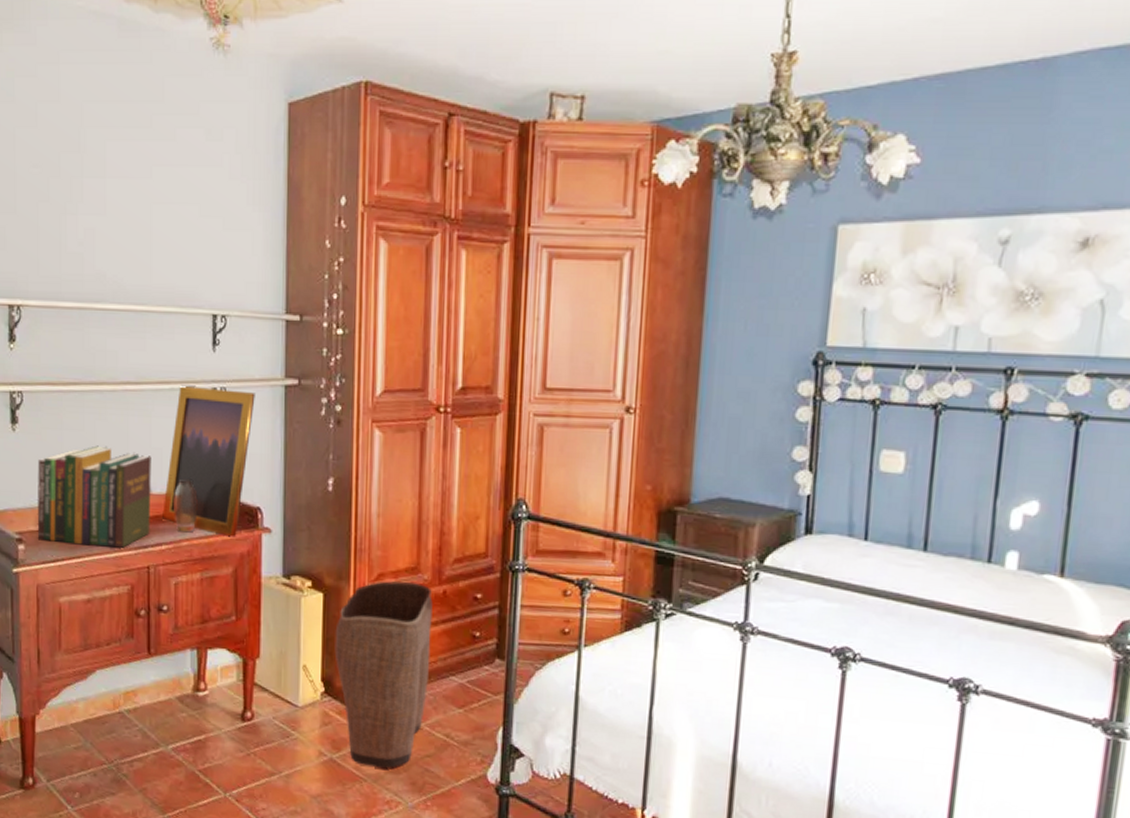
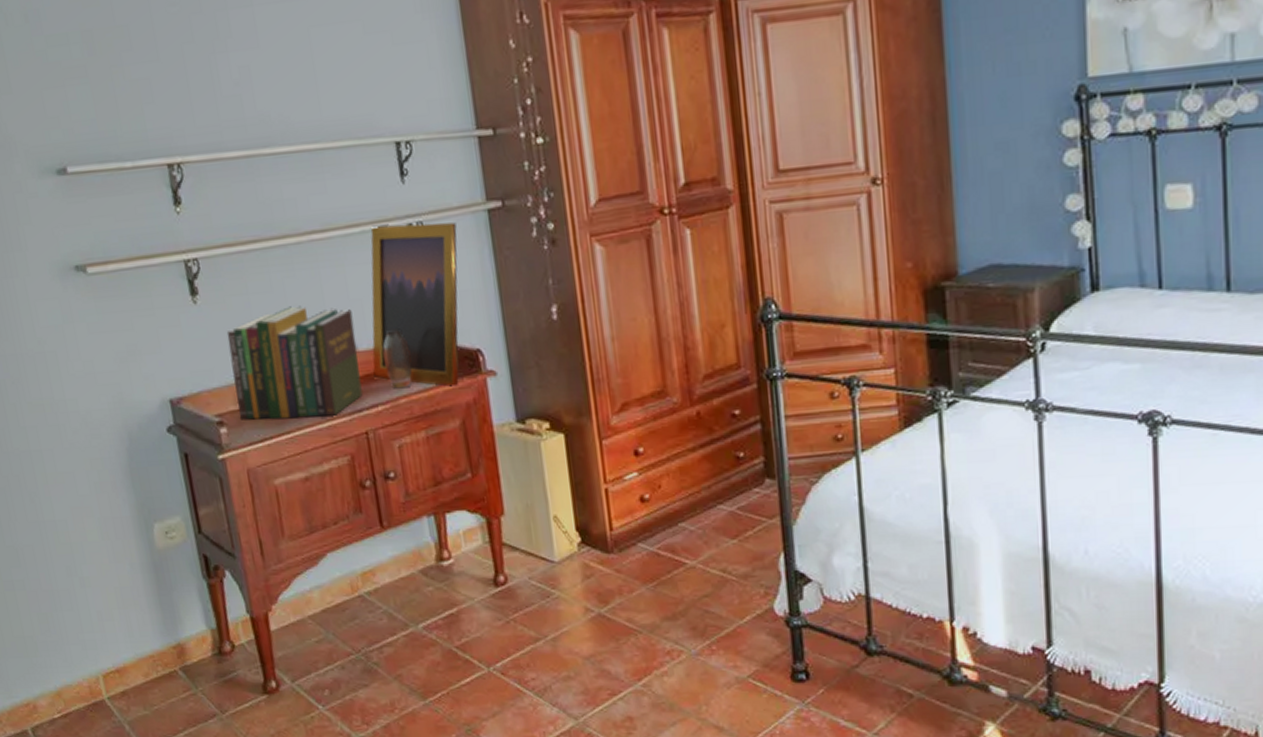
laundry basket: present [334,581,433,768] -> none [583,408,695,616]

